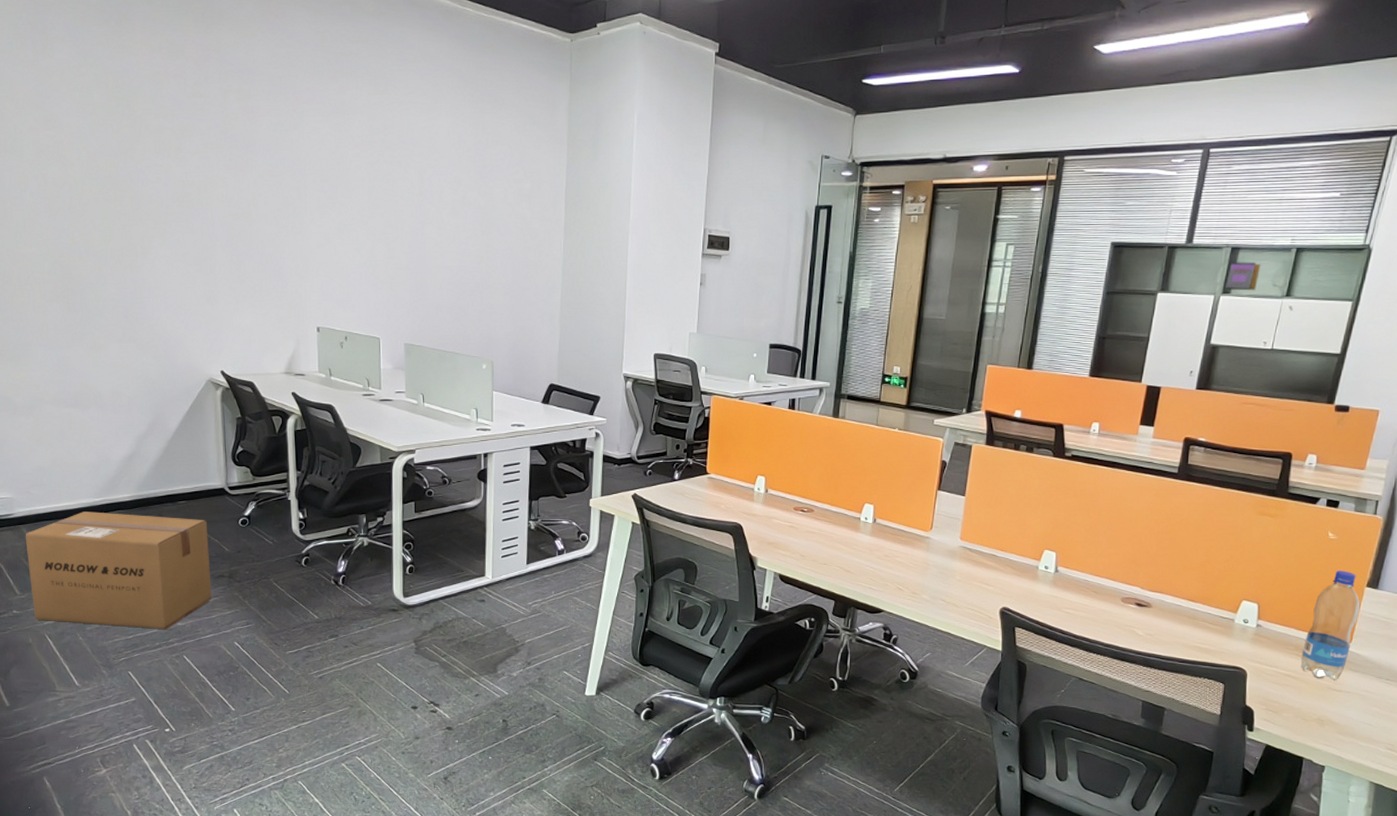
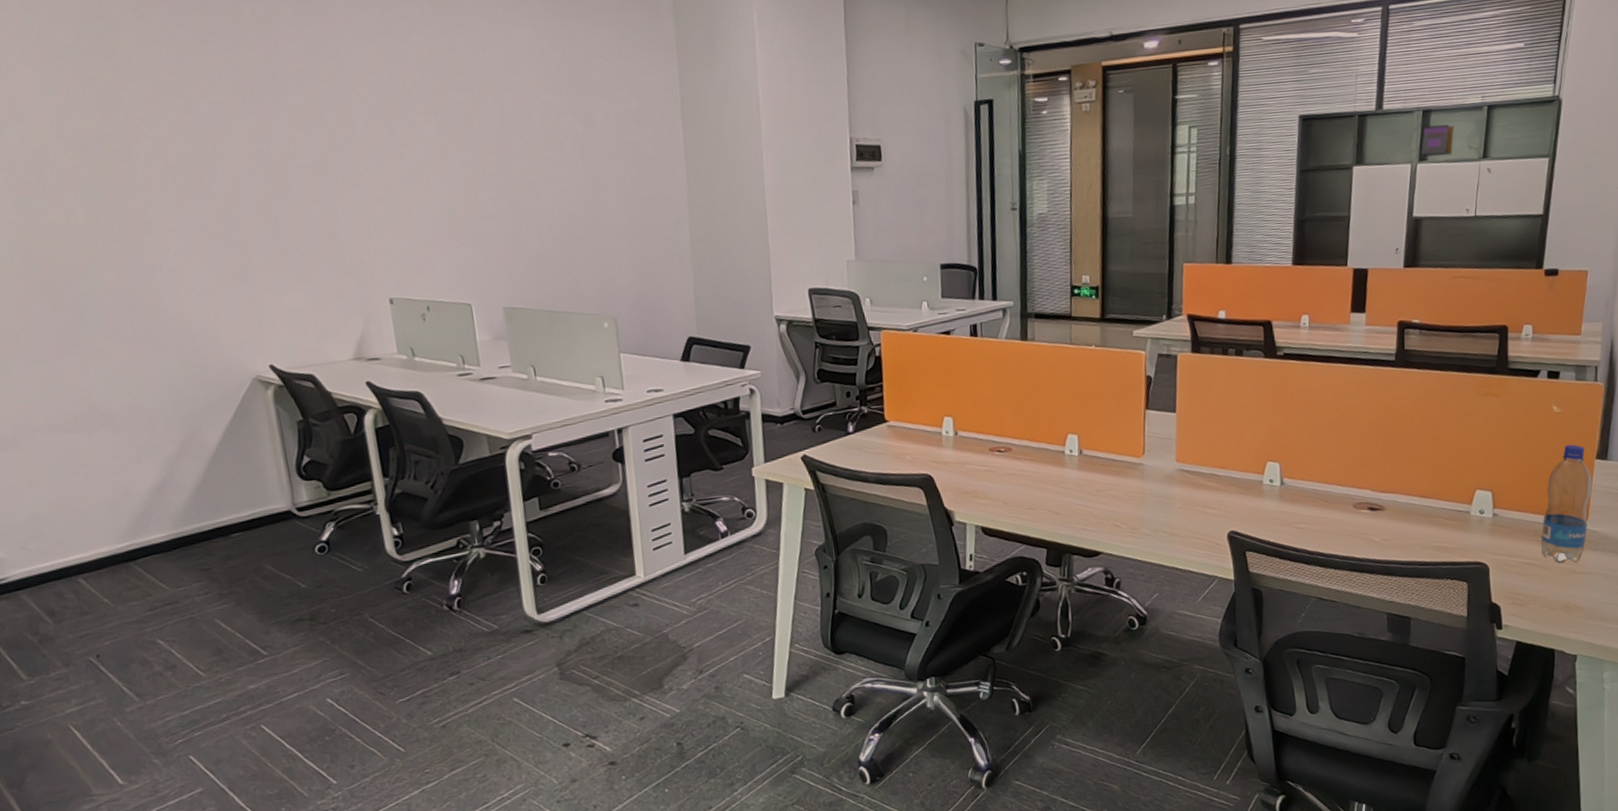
box: present [25,512,212,630] -> none [26,552,291,709]

